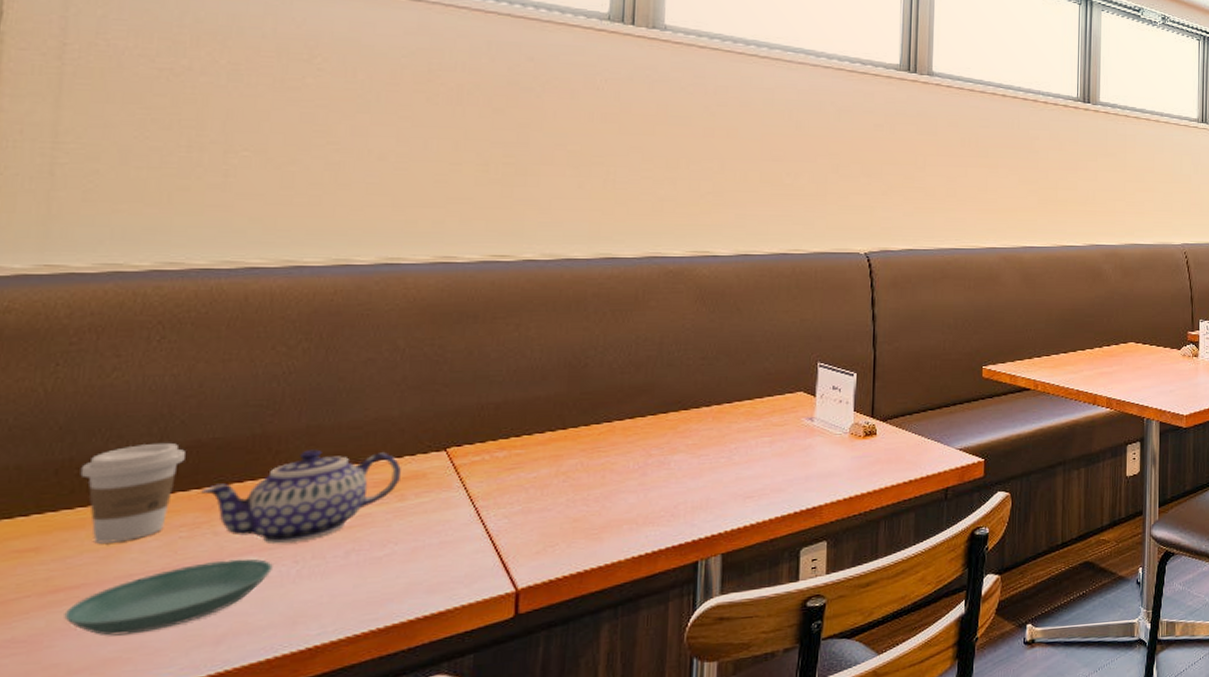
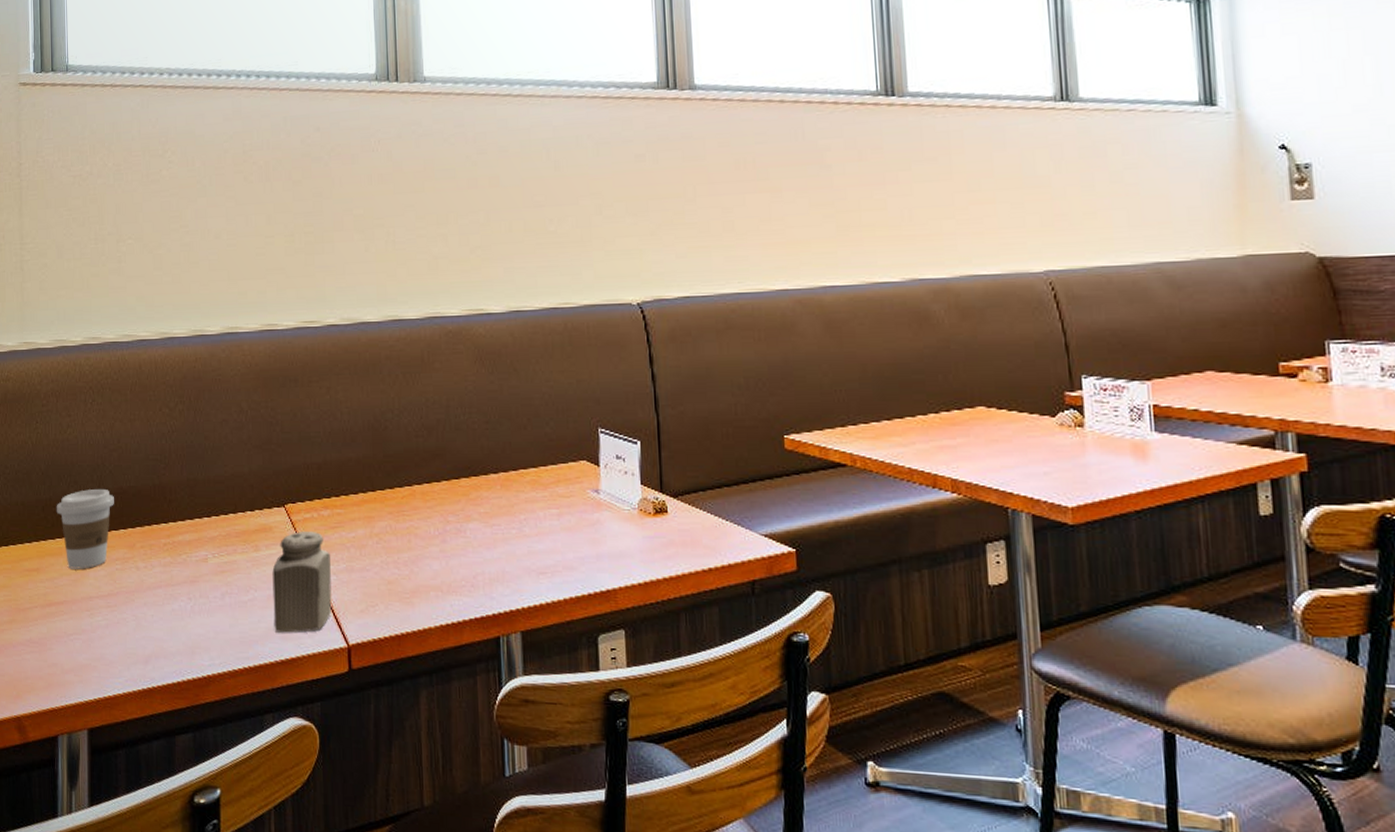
saucer: present [64,558,273,636] -> none [56,591,175,647]
teapot: present [201,449,401,544] -> none [126,500,254,582]
salt shaker: none [418,475,503,587] -> present [272,532,332,633]

